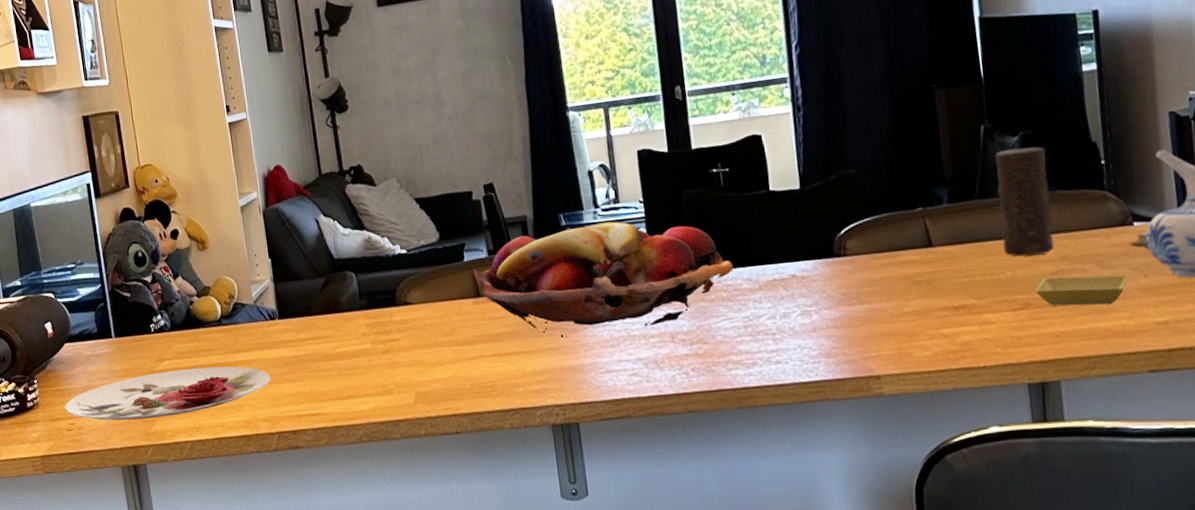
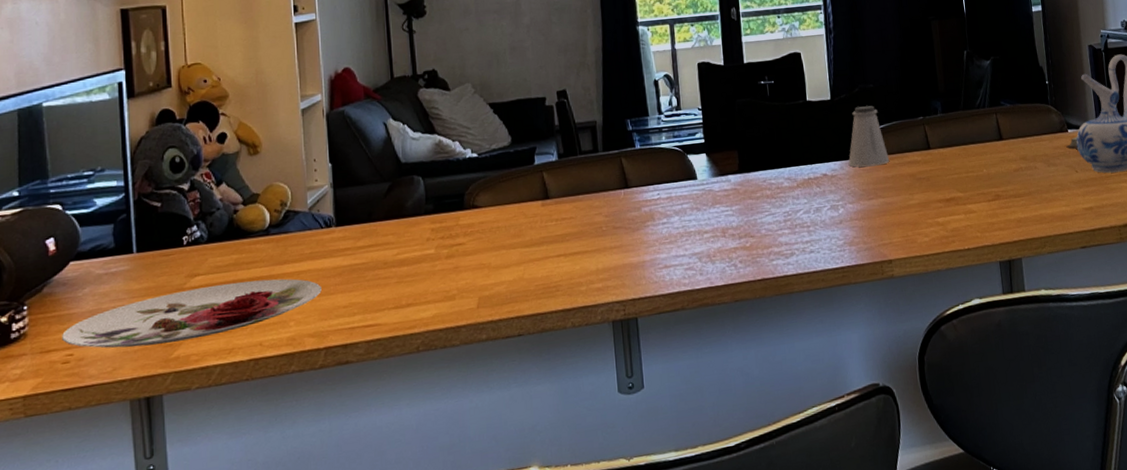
fruit basket: present [479,221,734,337] -> none [548,127,777,236]
saltshaker: none [824,195,878,268] -> present [849,105,890,167]
candle: present [995,147,1055,257] -> none [974,69,1016,157]
saucer: present [1035,275,1128,306] -> none [1003,171,1065,197]

